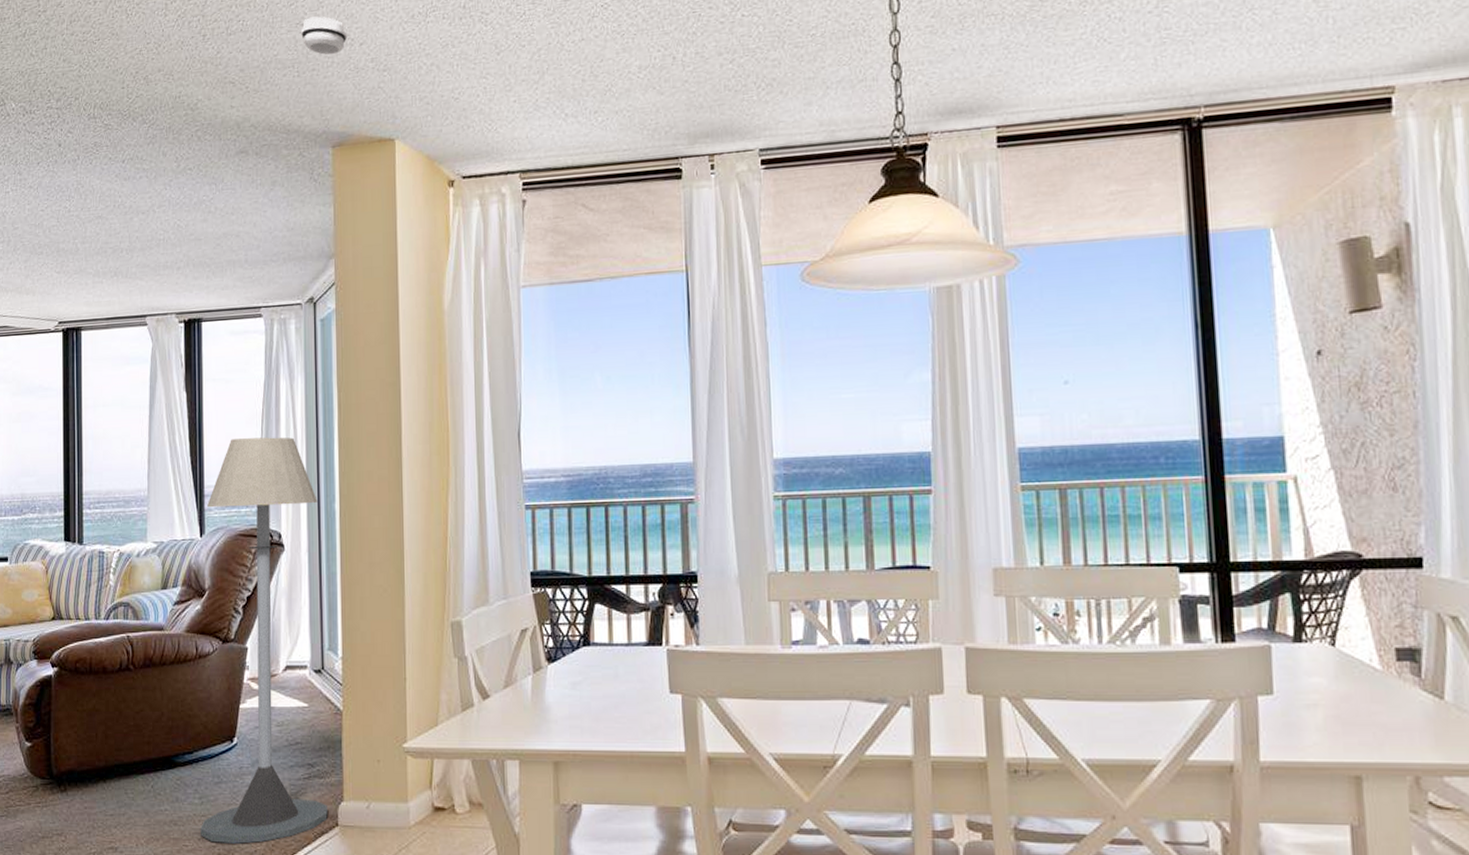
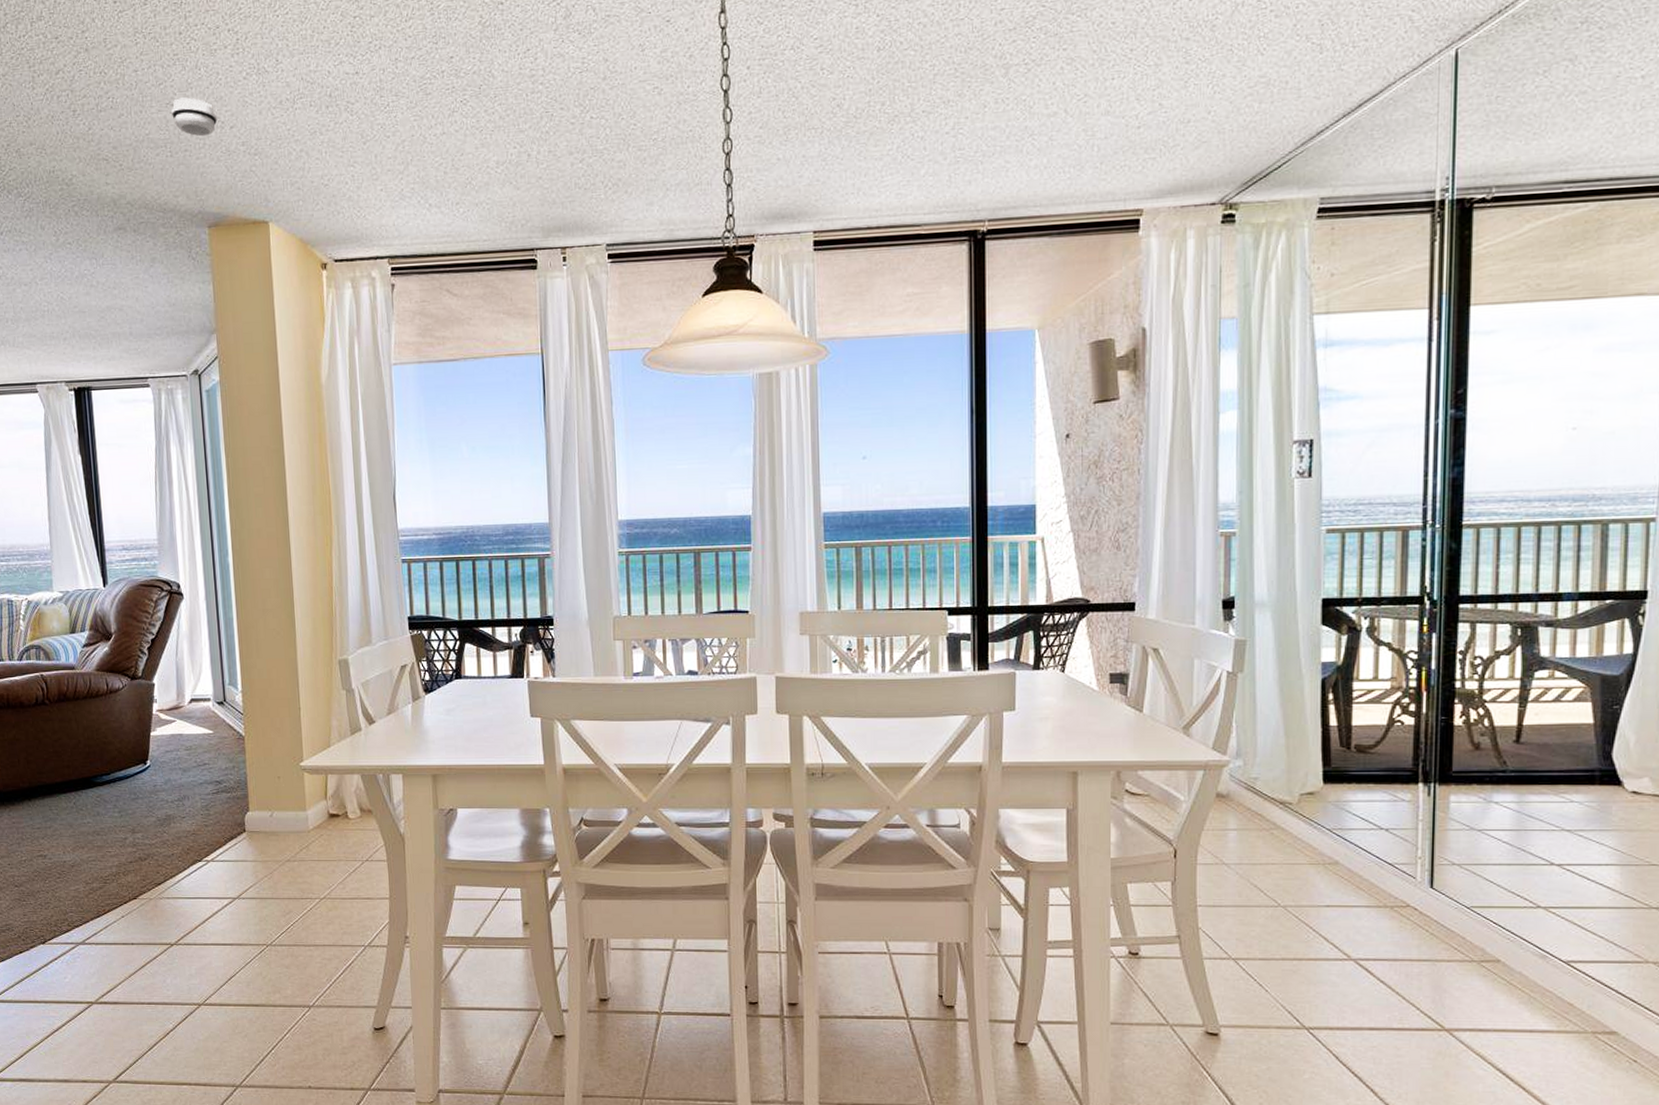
floor lamp: present [201,437,328,844] -> none [108,497,236,849]

